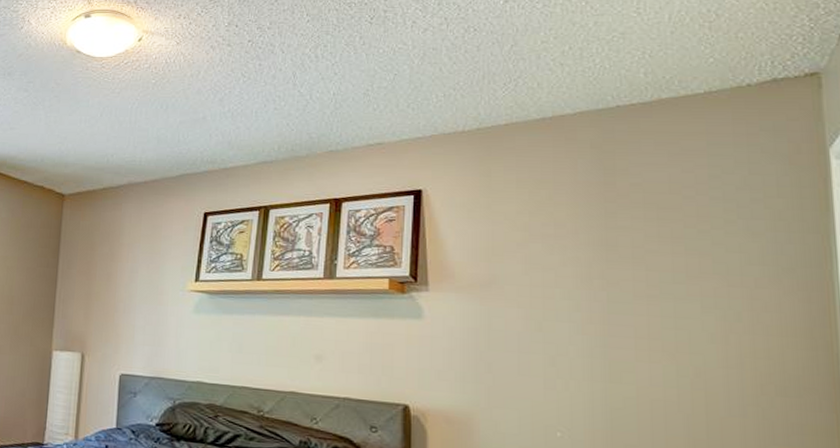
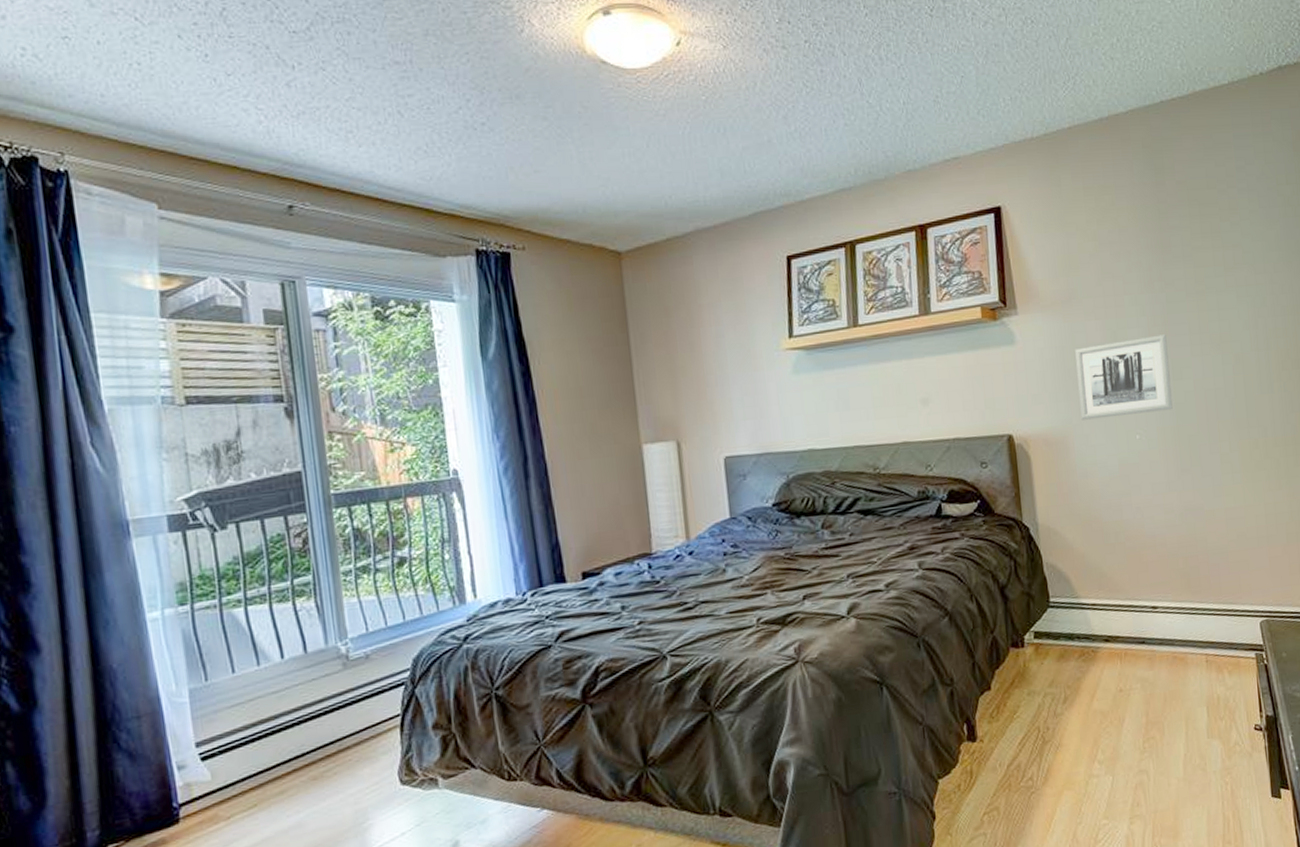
wall art: none [491,333,607,414] -> present [1075,334,1173,420]

